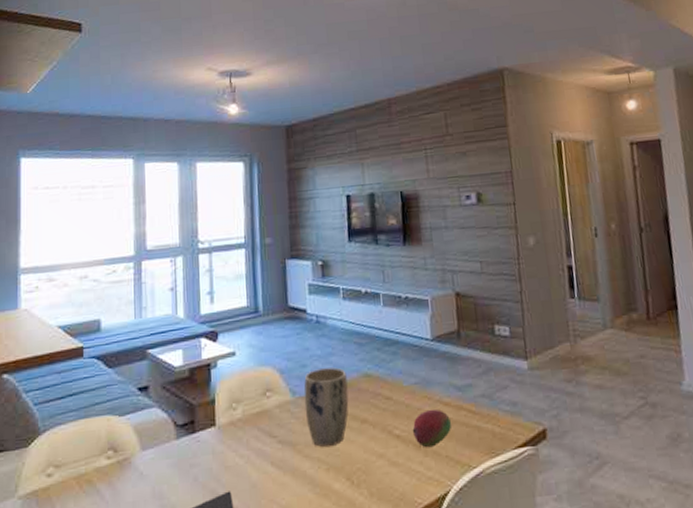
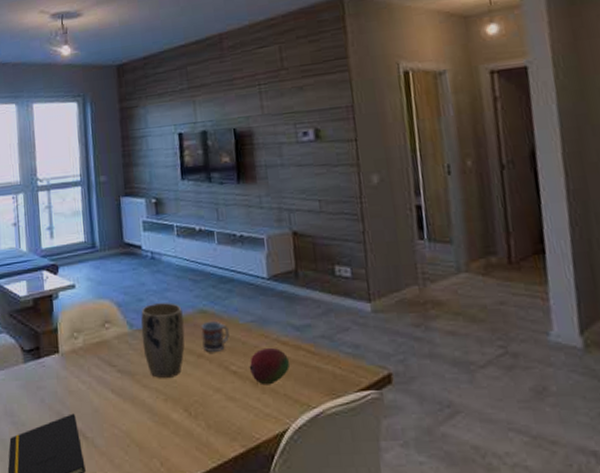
cup: none [365,385,393,417] -> present [201,321,230,352]

